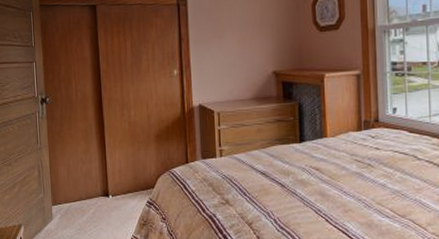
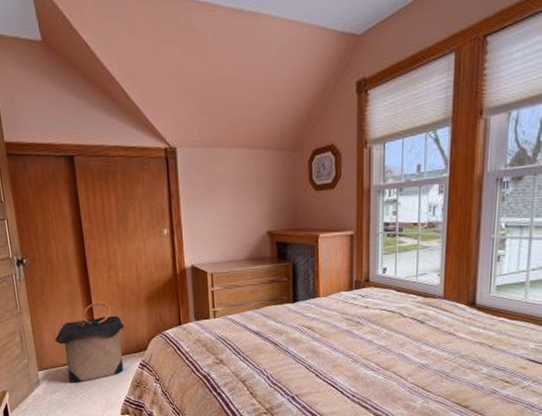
laundry hamper: none [69,139,134,219] -> present [54,302,125,383]

